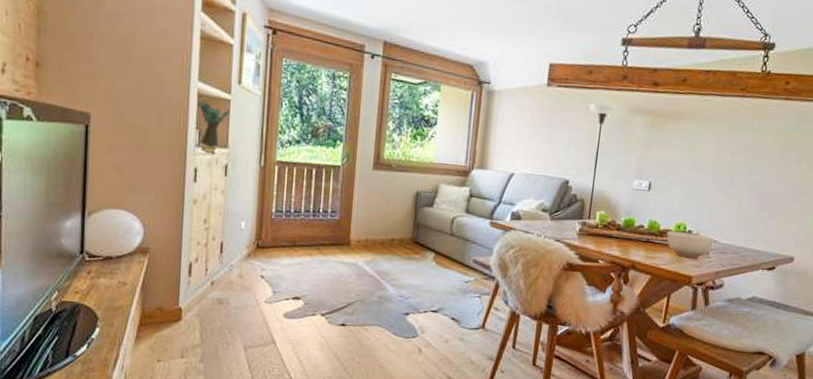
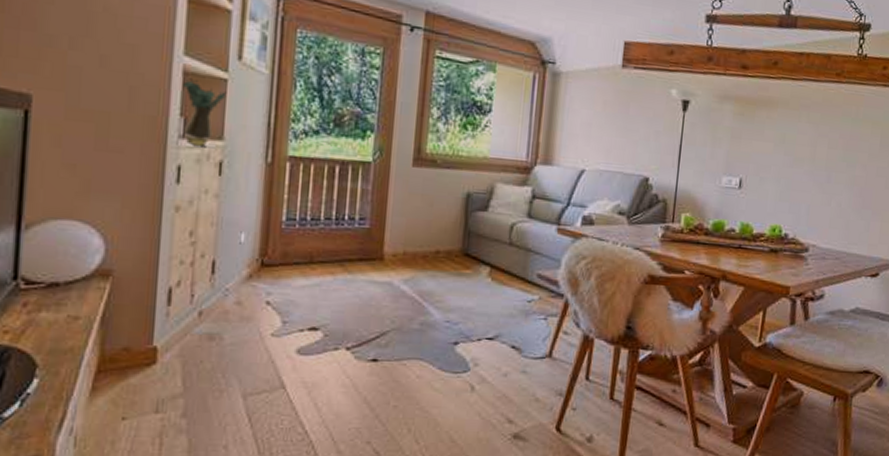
bowl: present [666,231,714,258] -> none [760,235,812,266]

